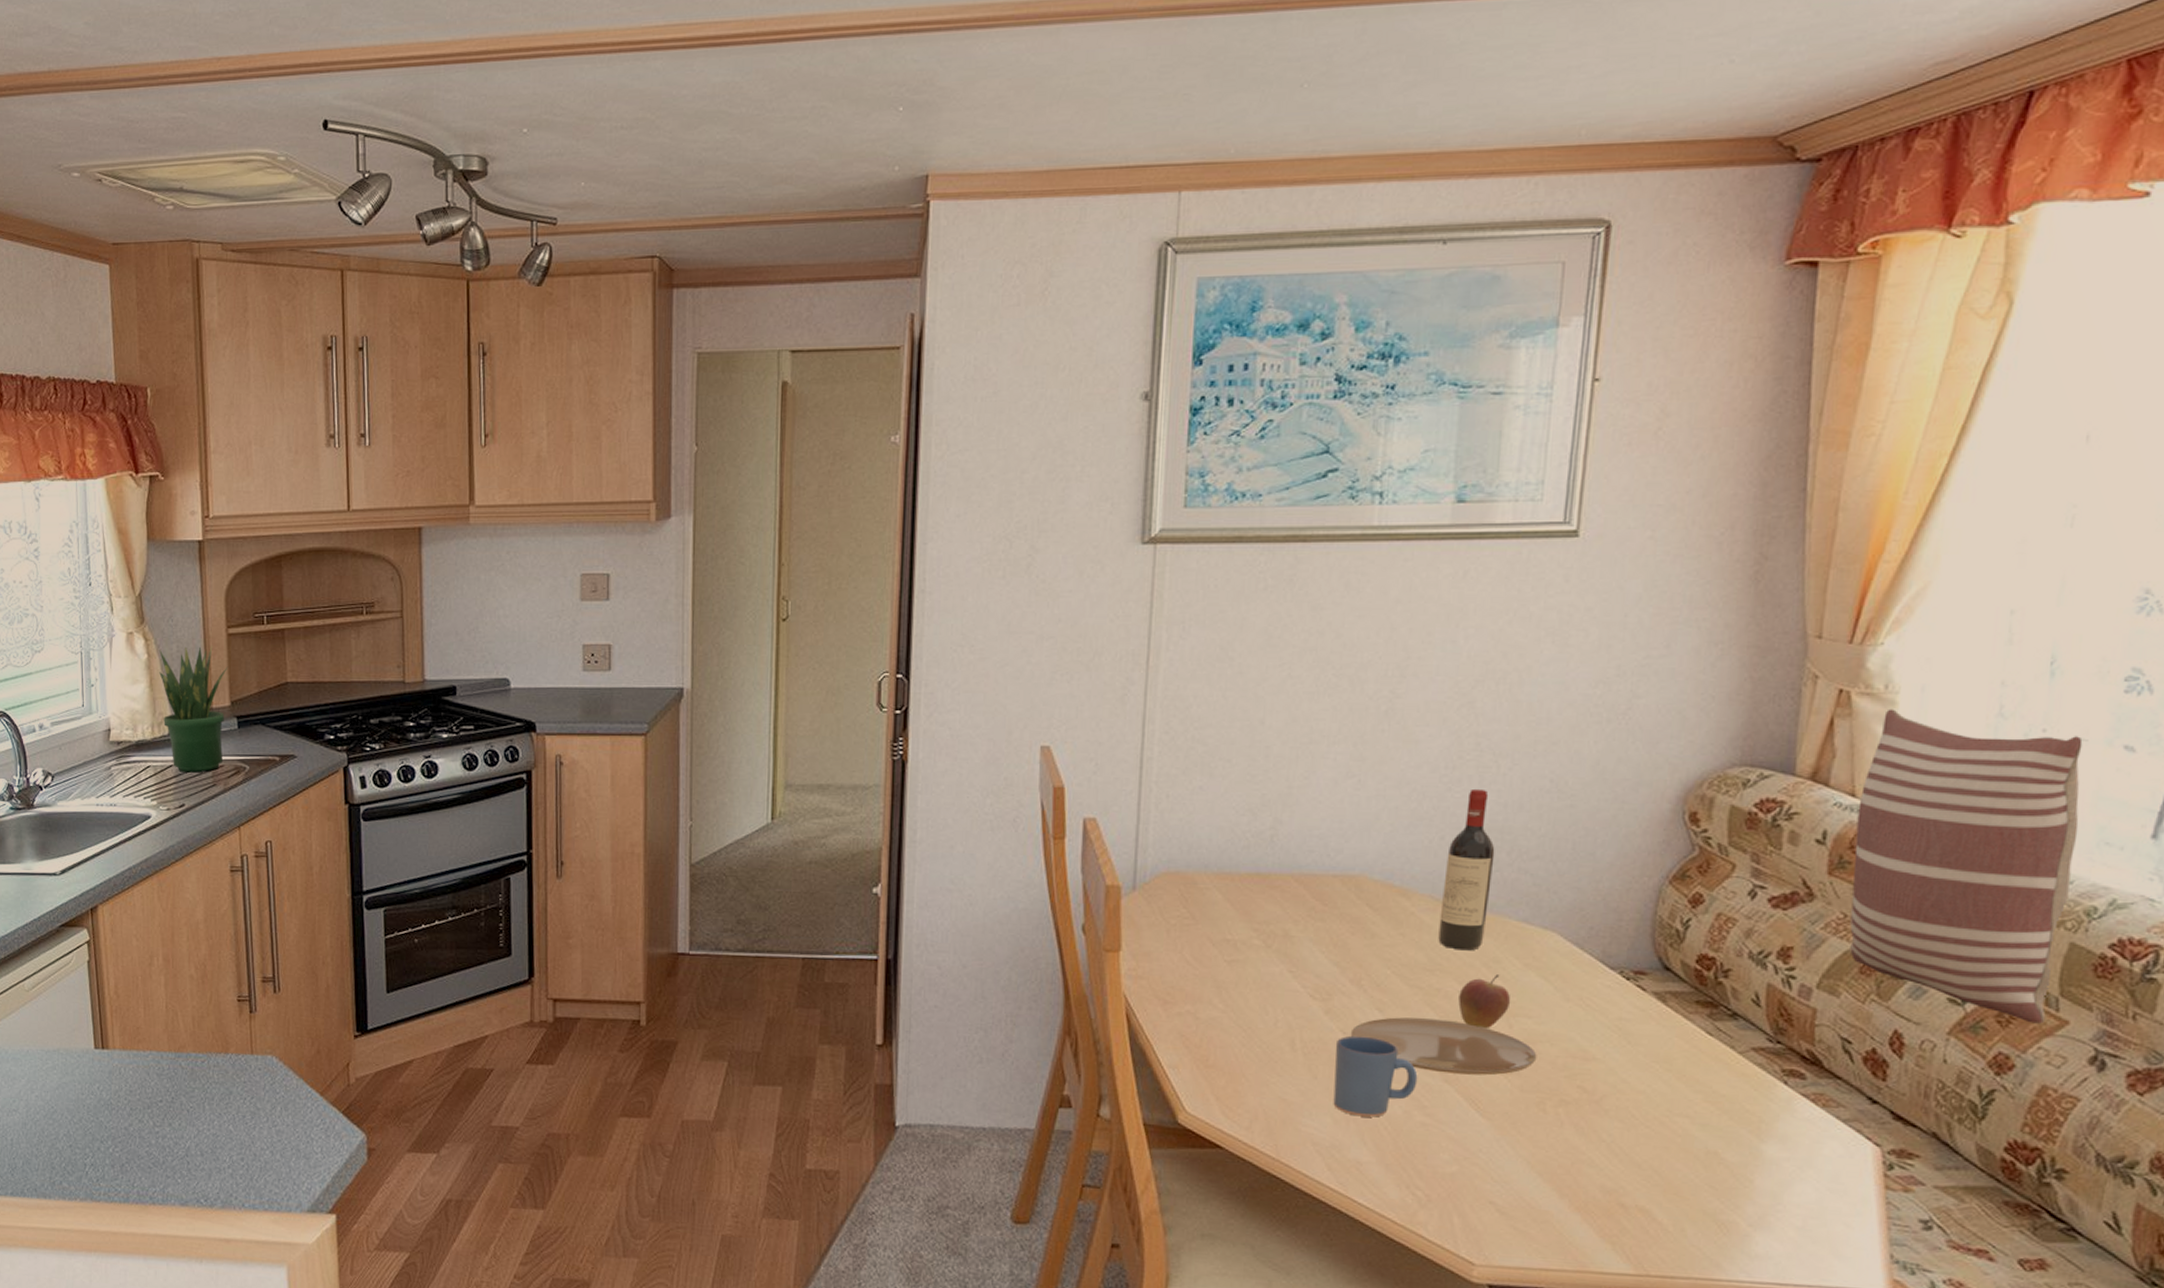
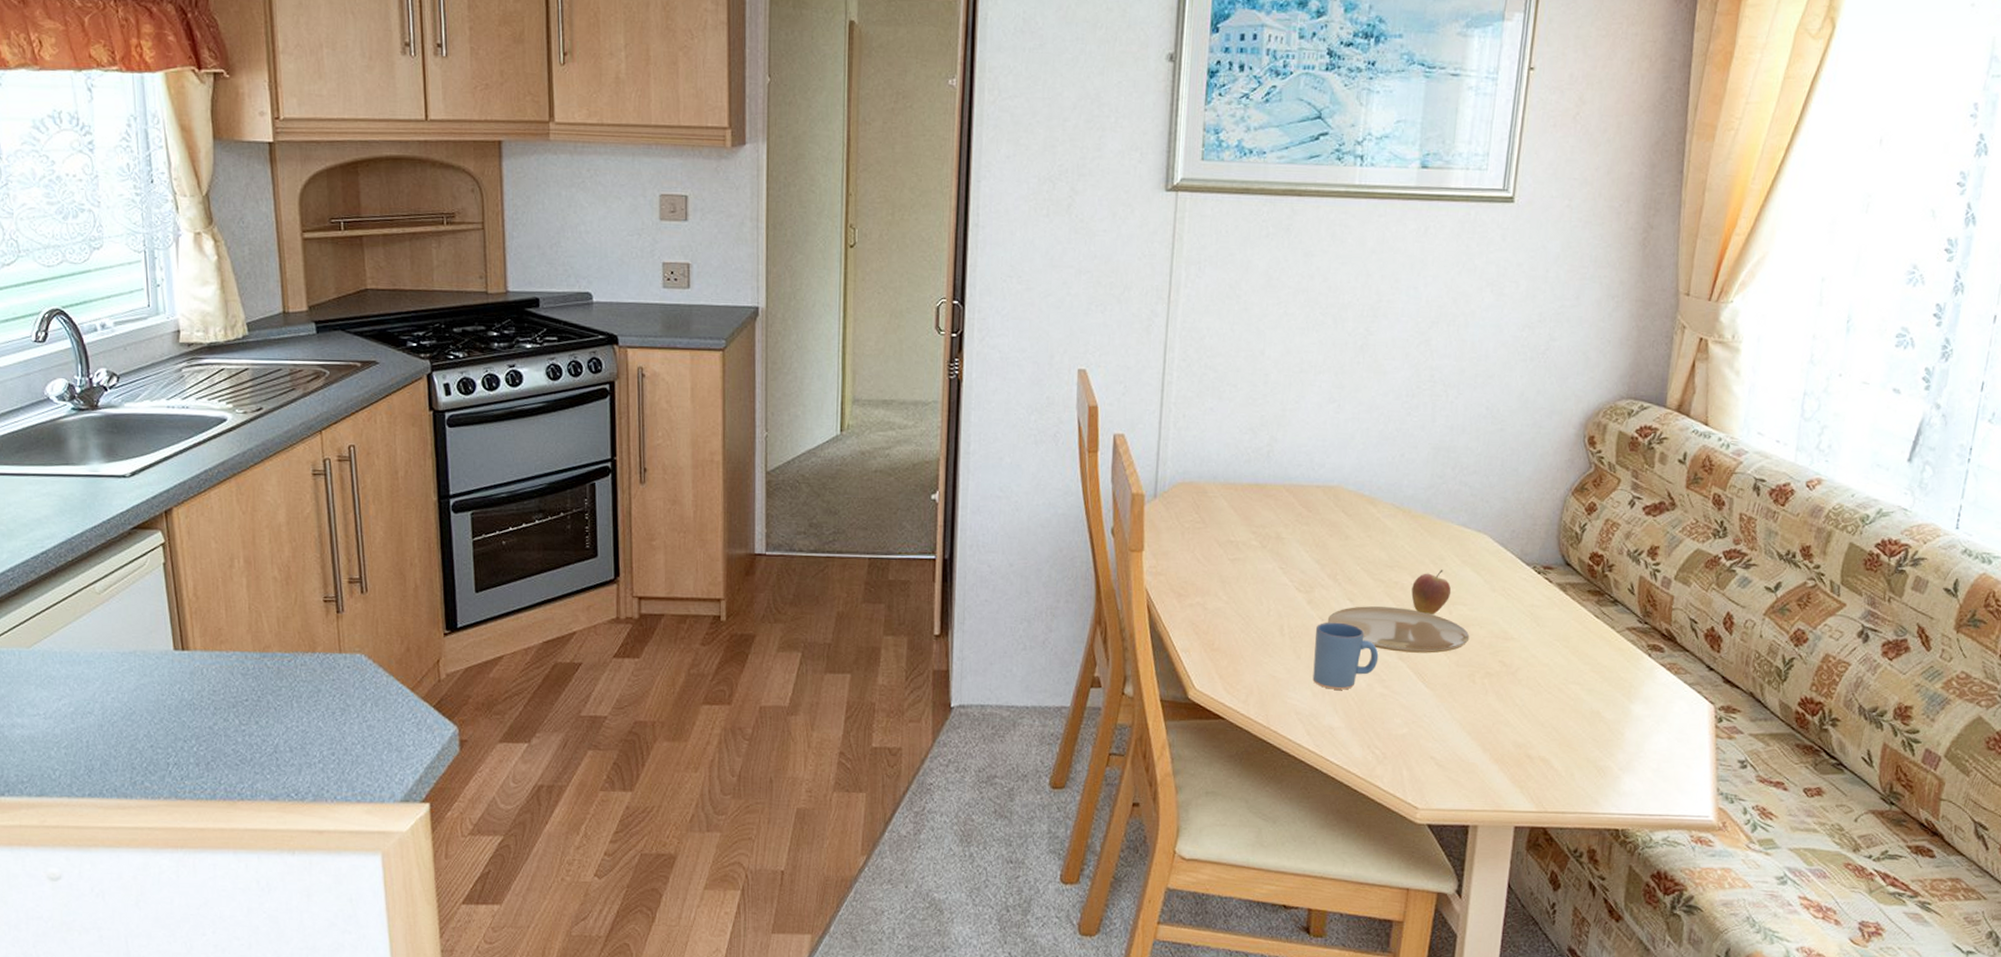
planter: present [159,645,228,773] -> none [230,249,305,377]
wine bottle: present [1438,788,1495,950] -> none [1397,414,1443,549]
pillow: present [1850,709,2083,1024] -> none [1699,355,1866,606]

